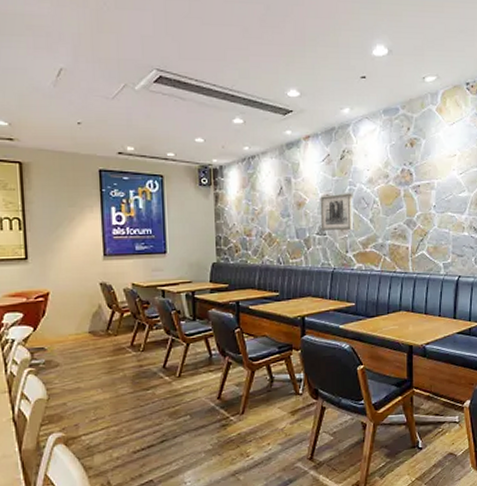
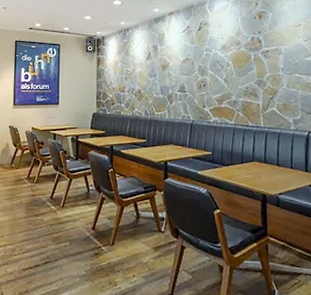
wall art: present [320,193,353,232] -> none [181,57,209,89]

